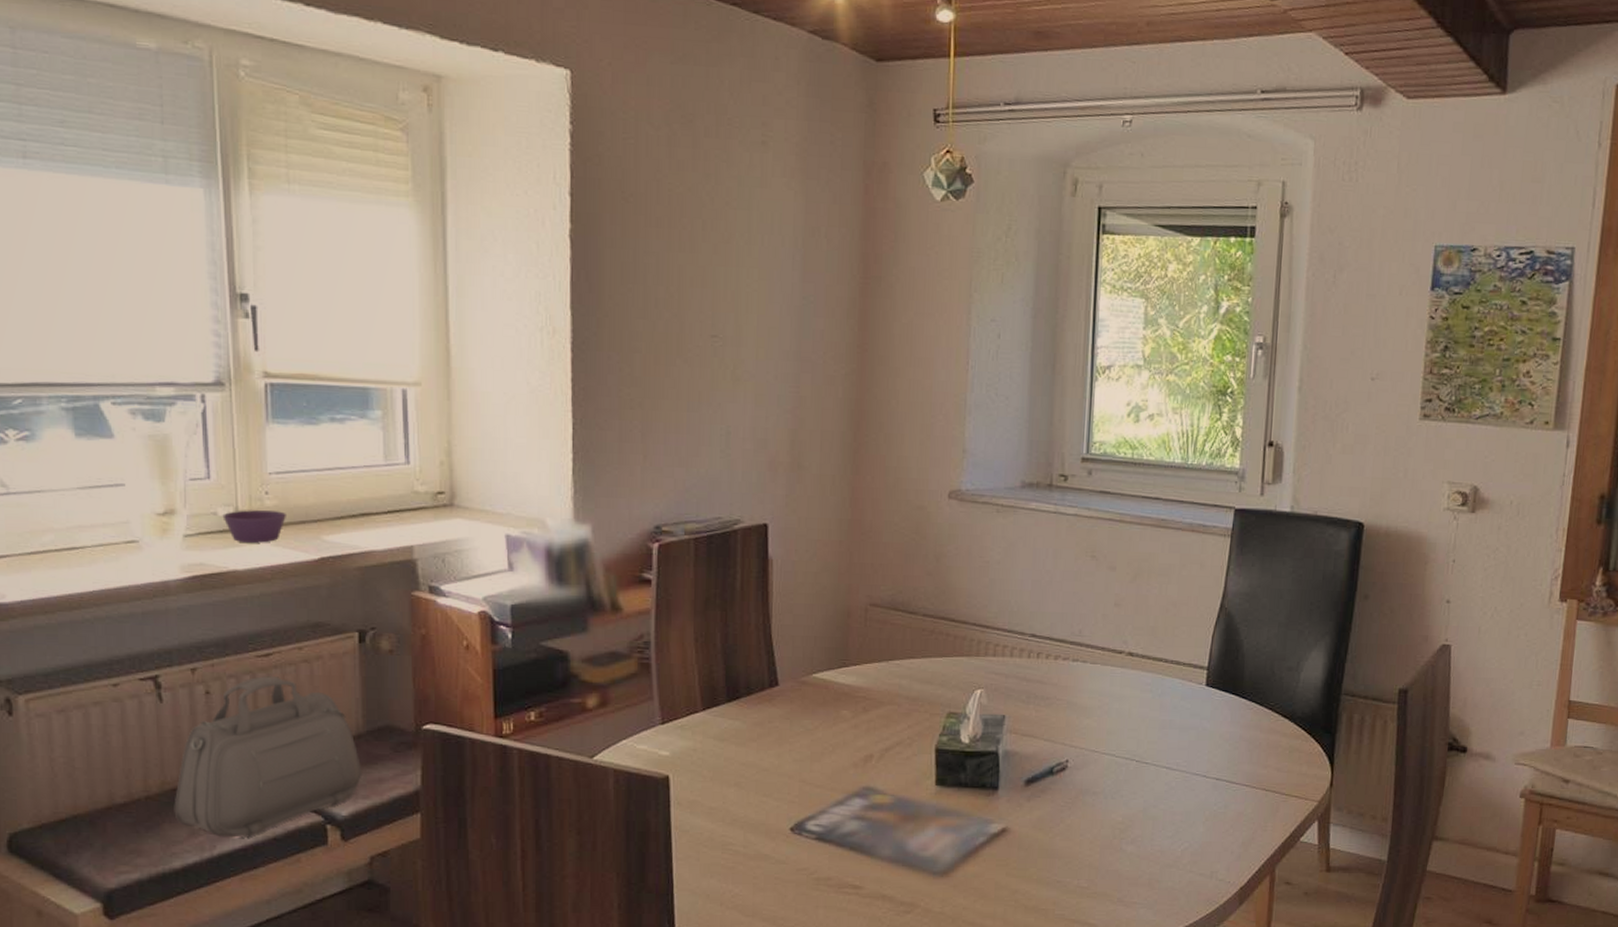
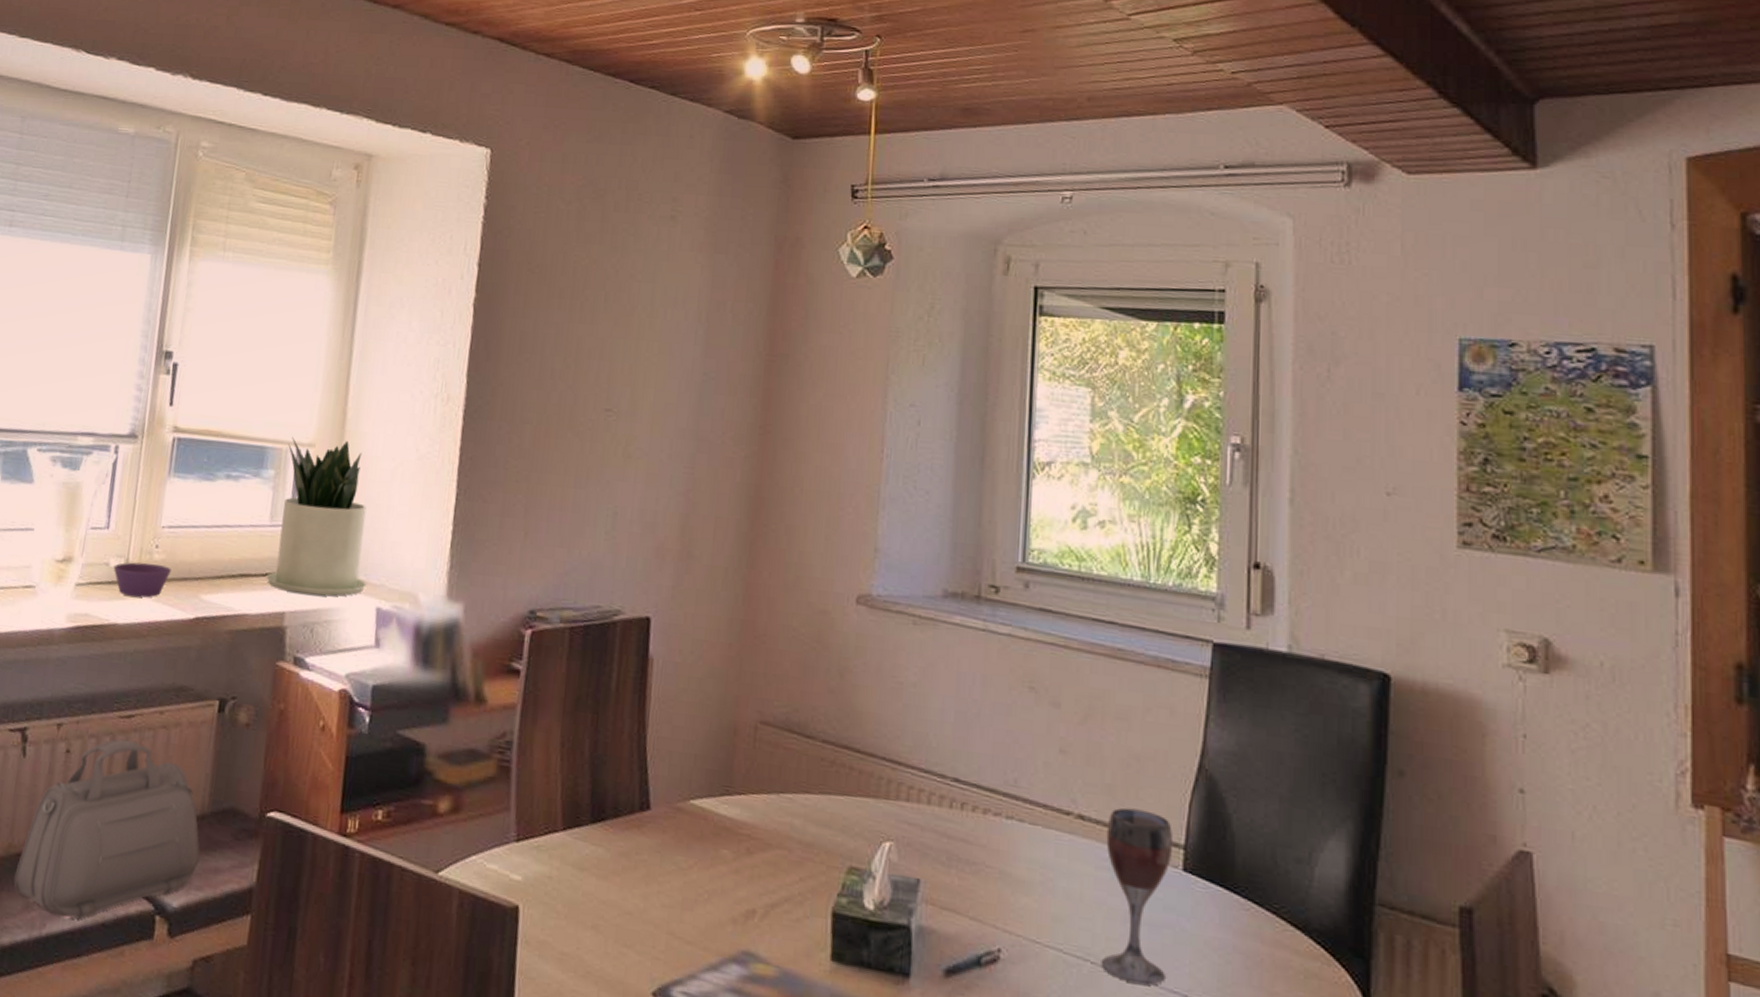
planter: none [389,377,493,529] -> present [266,437,367,597]
cup: none [1143,643,1200,772] -> present [1101,807,1174,986]

